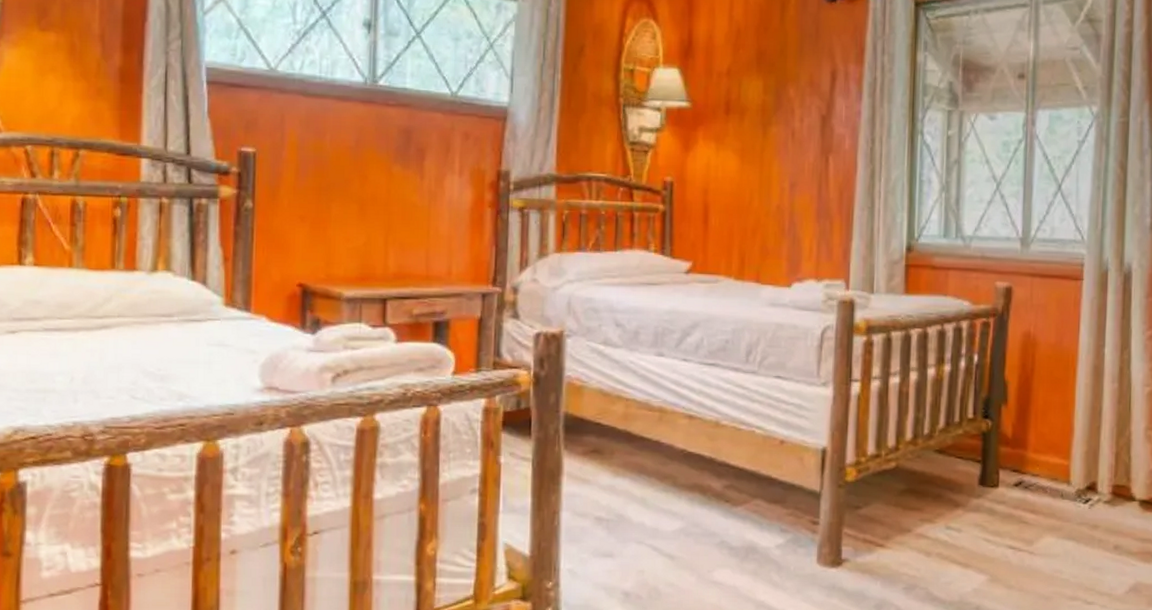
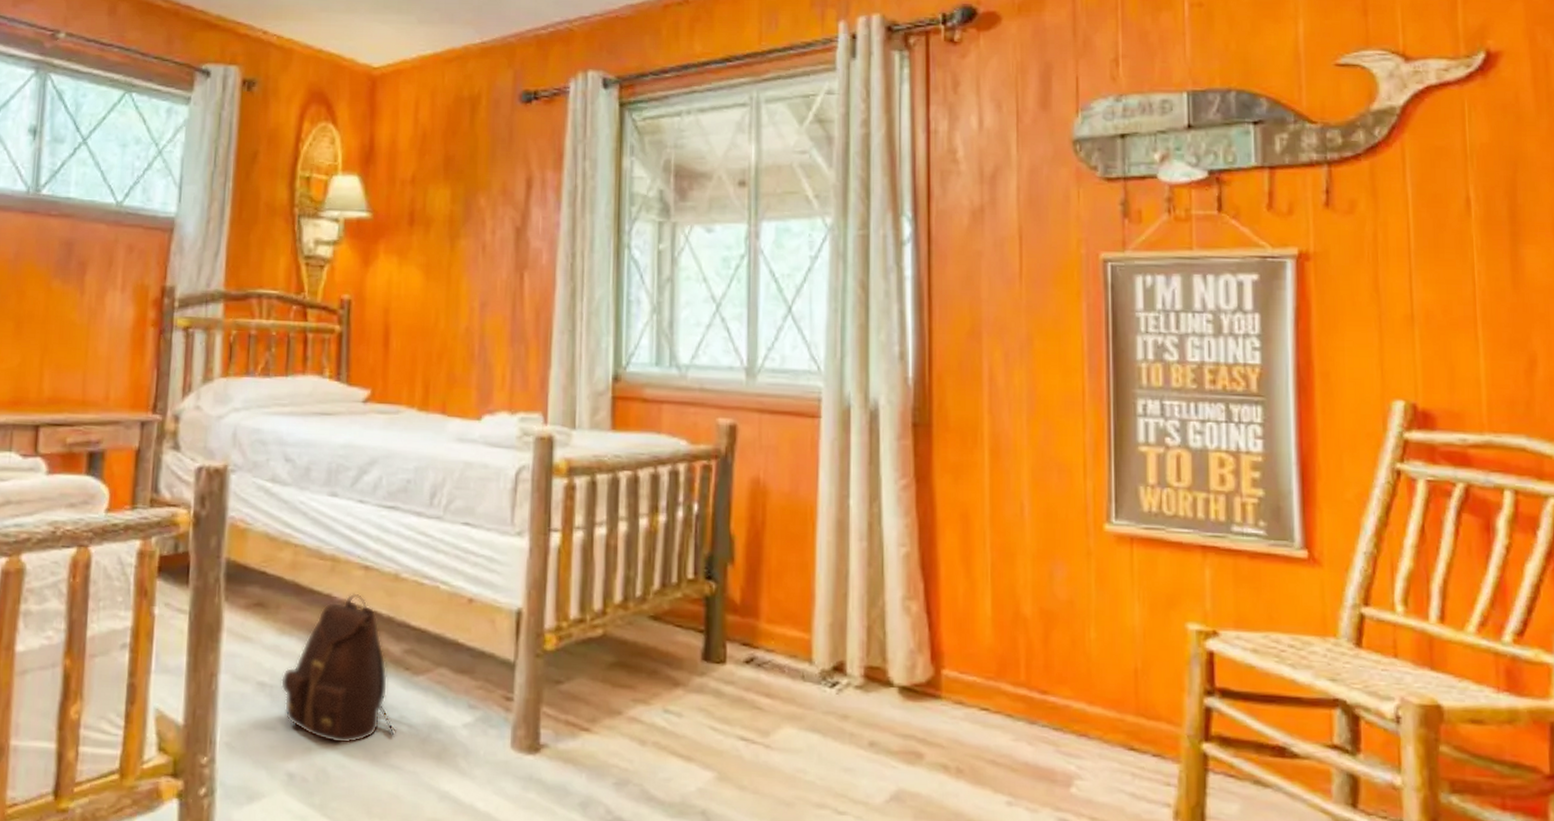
backpack: none [616,439,719,566] -> present [281,593,397,745]

